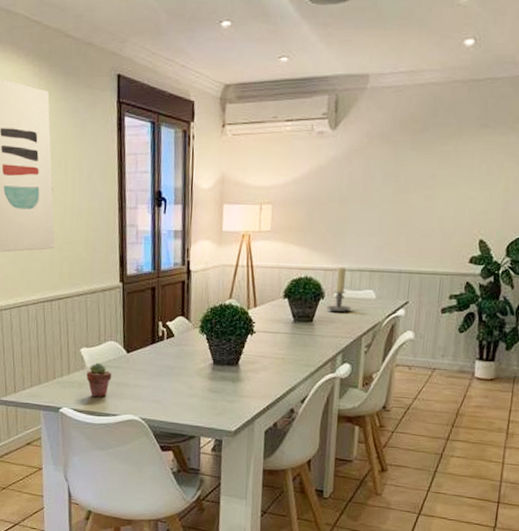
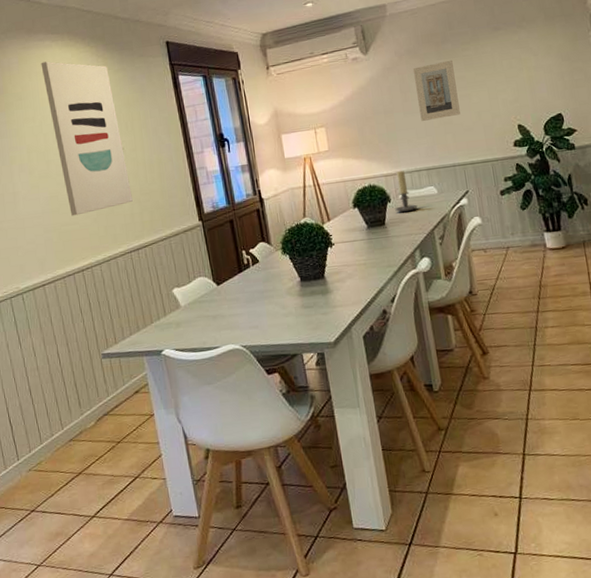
potted succulent: present [86,362,112,397] -> none [182,300,207,334]
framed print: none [377,153,427,218] -> present [412,60,460,121]

